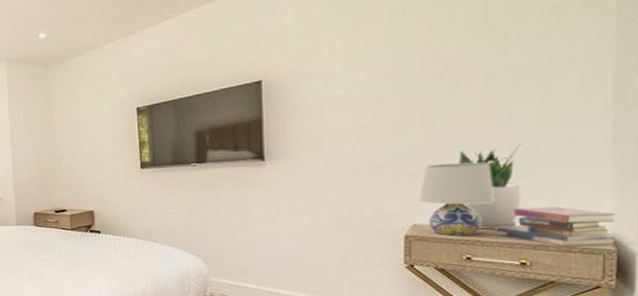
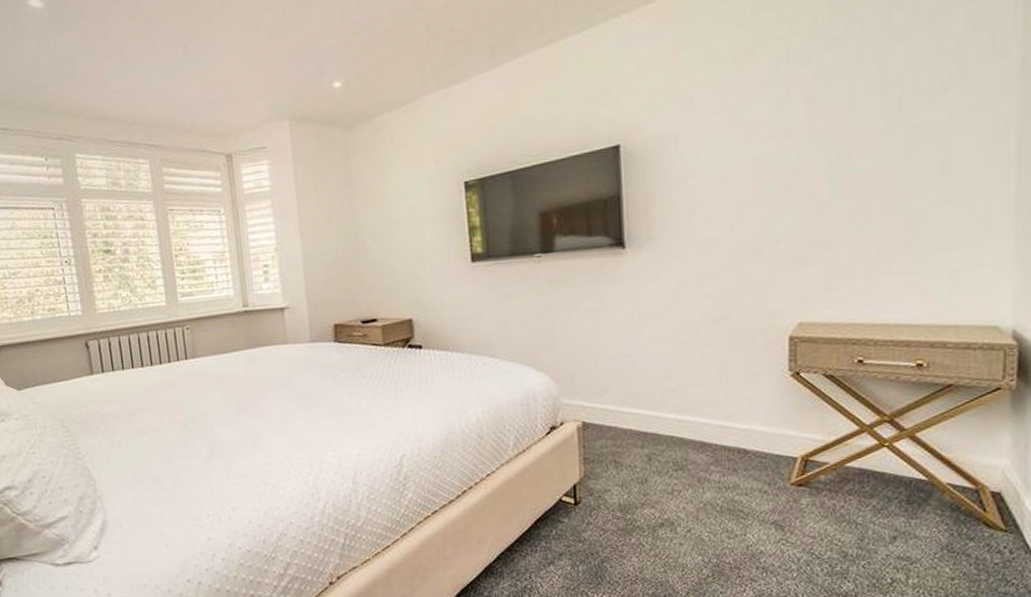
table lamp: present [419,162,495,237] -> none [805,245,889,335]
planter: present [459,143,522,230] -> none [850,220,919,326]
books: present [496,206,616,246] -> none [891,295,1018,342]

